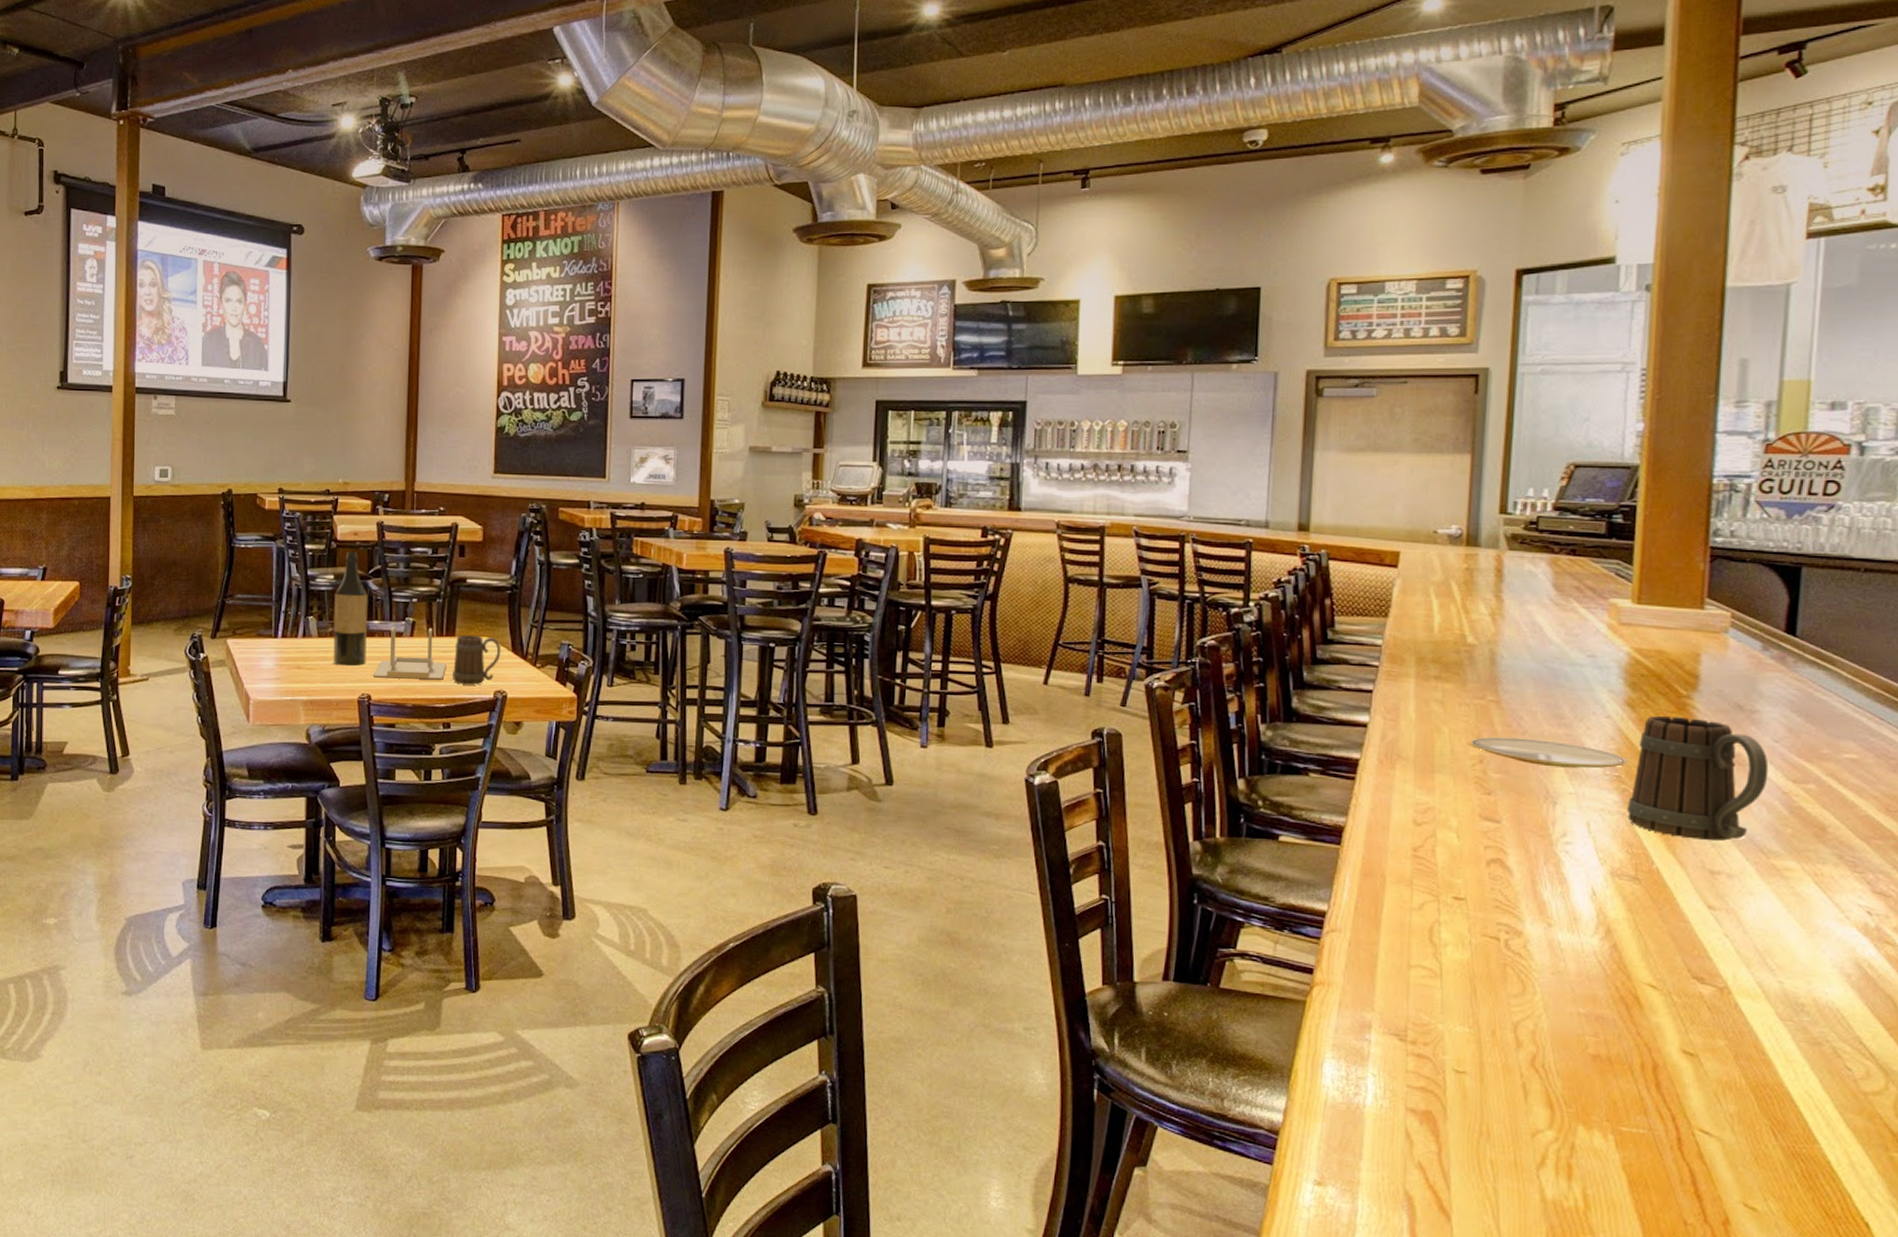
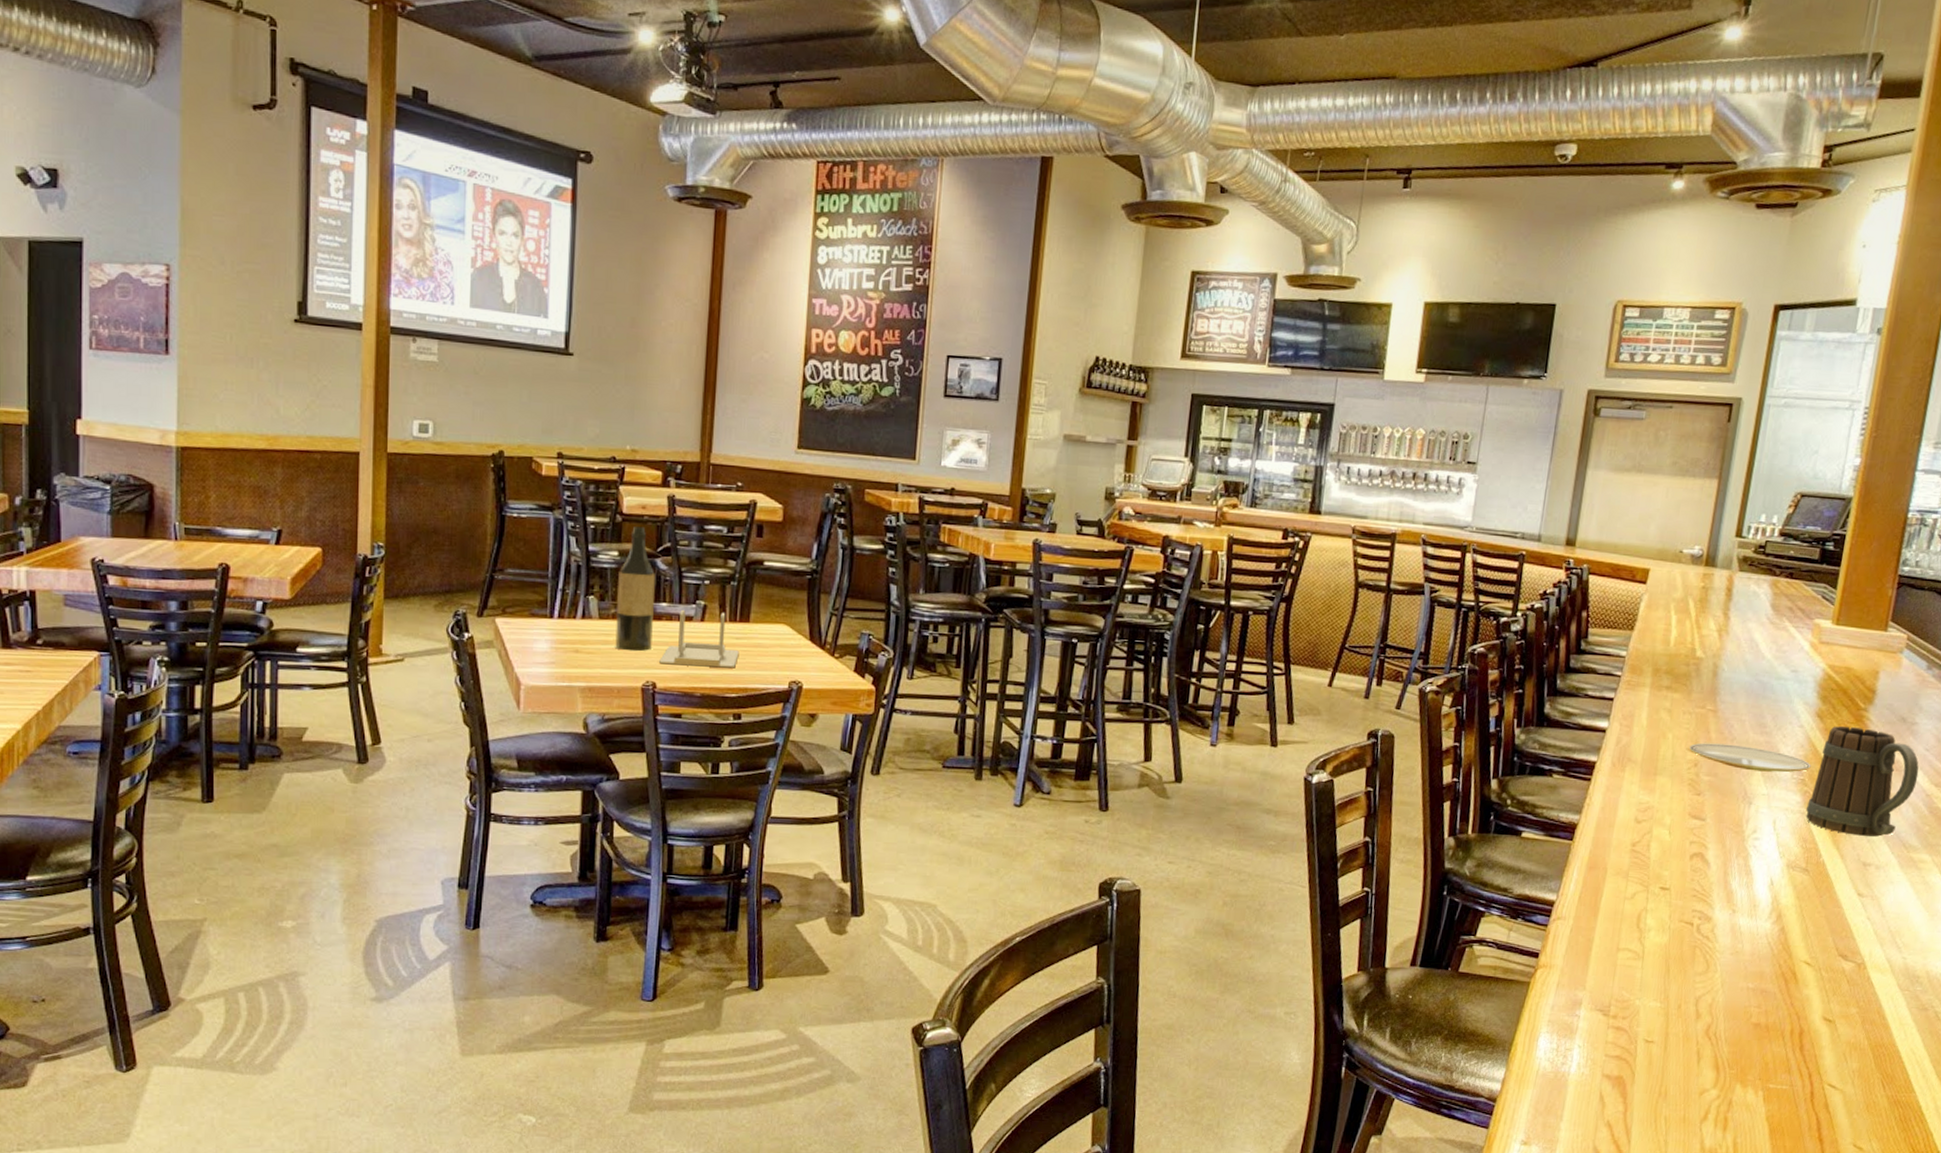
beer mug: present [451,634,501,685] -> none [744,620,798,675]

